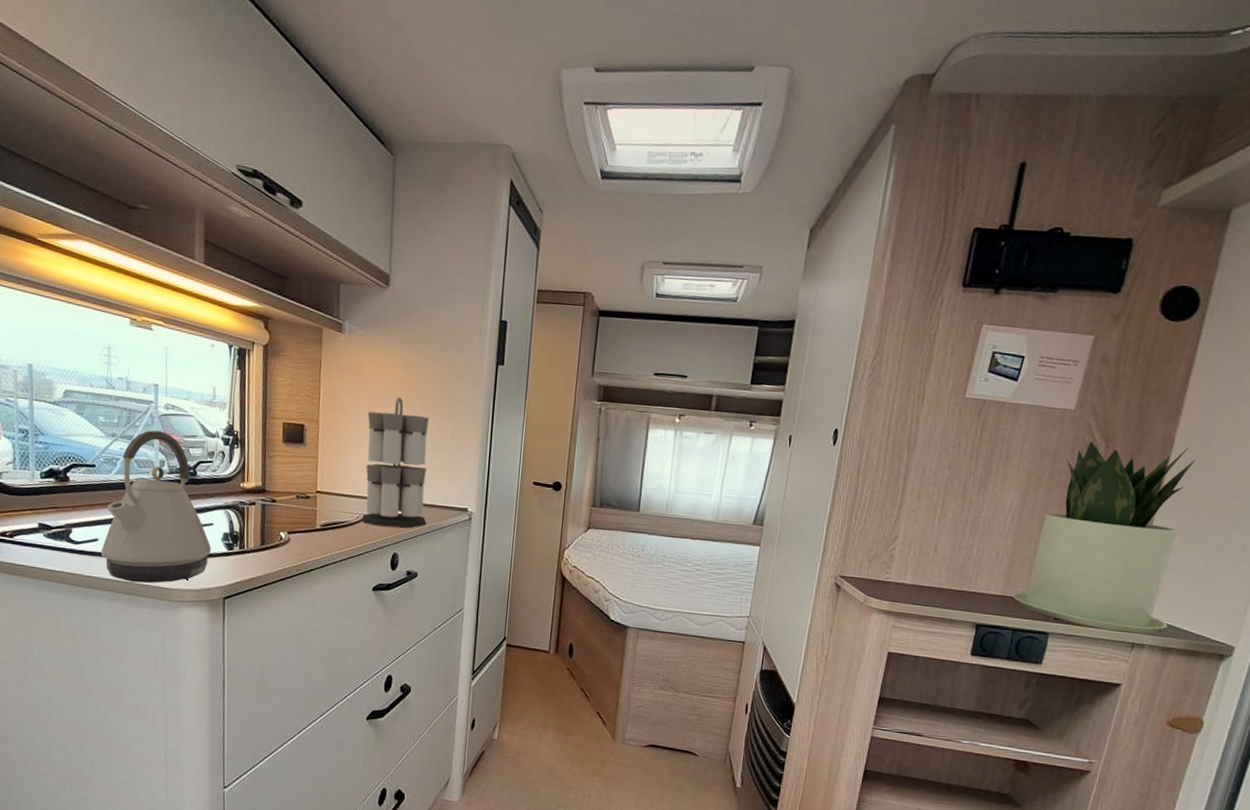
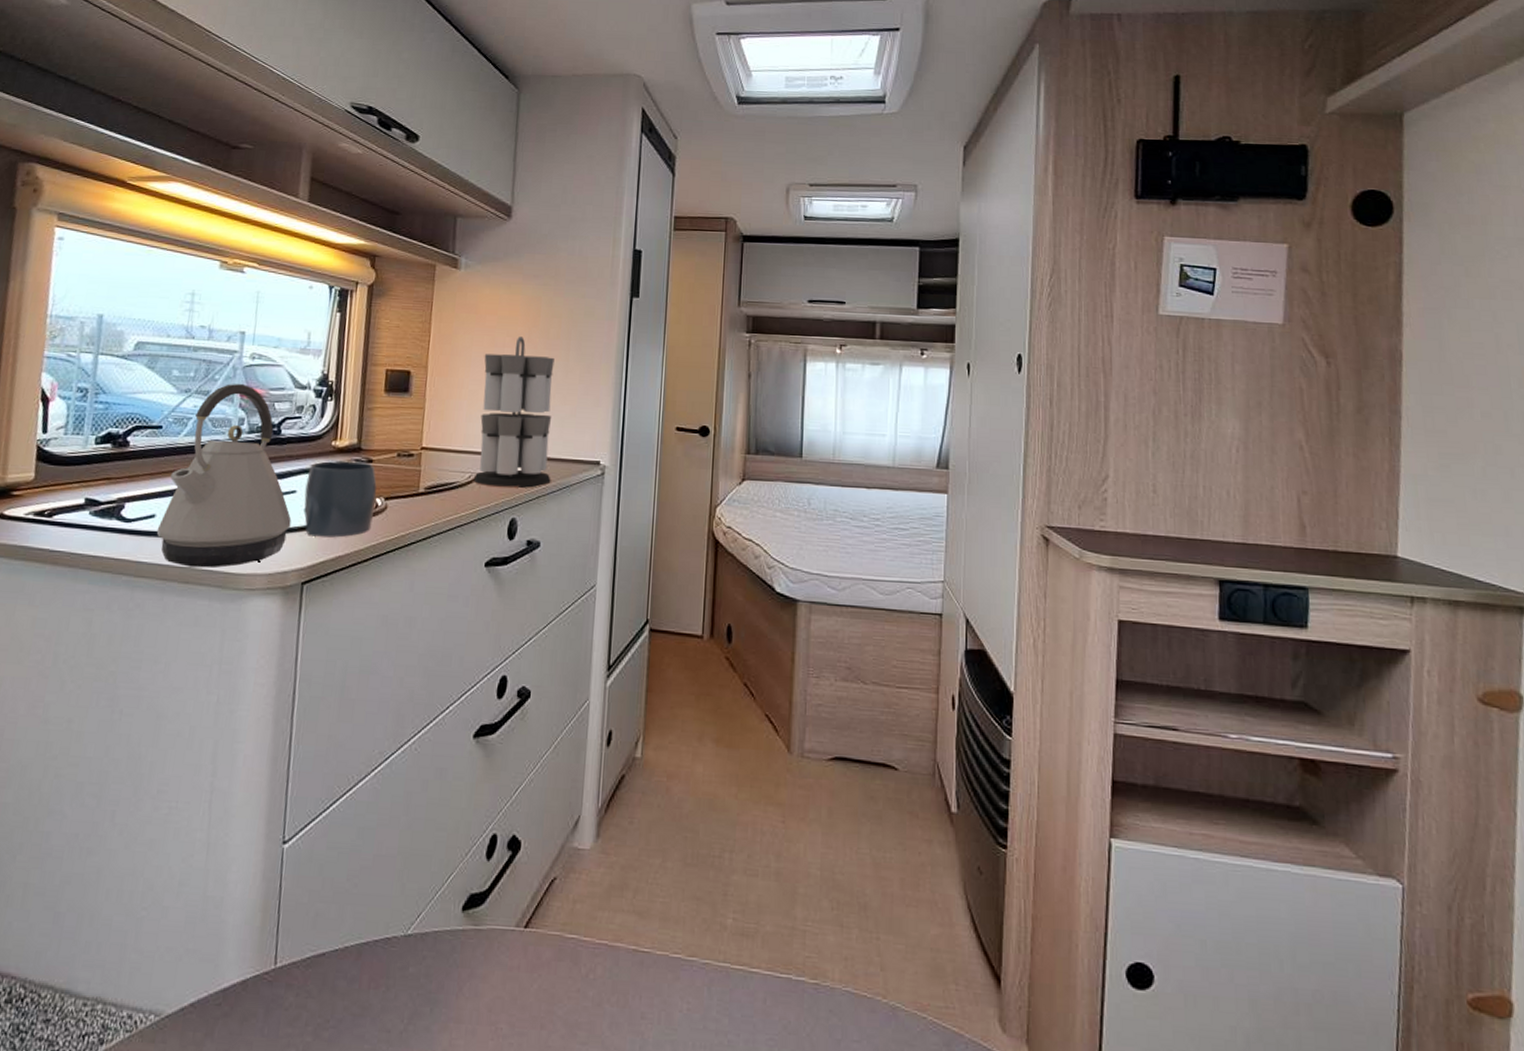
mug: none [220,500,281,563] -> present [304,461,377,538]
planter: present [1011,442,1196,634] -> none [1254,359,1447,585]

